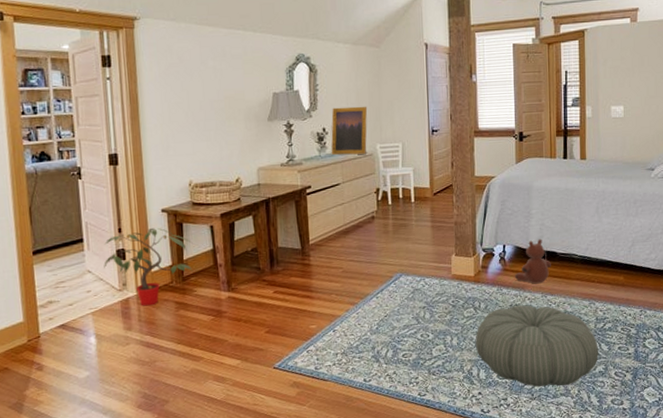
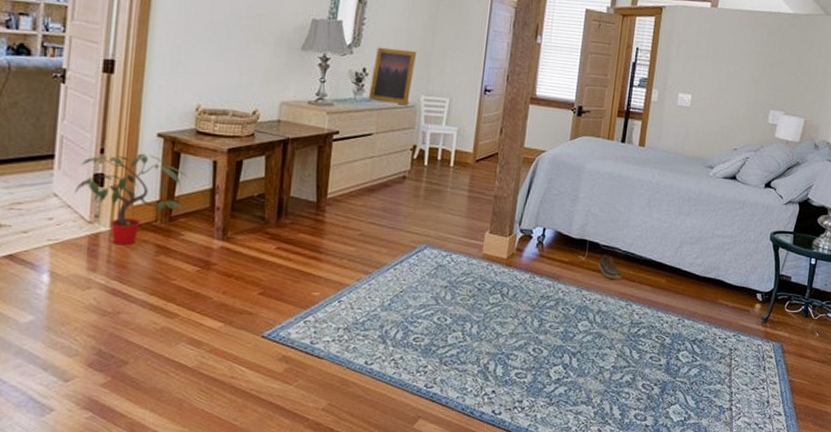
pouf: present [475,304,598,387] -> none [496,296,629,394]
teddy bear: present [515,238,551,284] -> none [551,226,592,276]
shoe: none [558,262,582,283] -> present [598,255,622,281]

